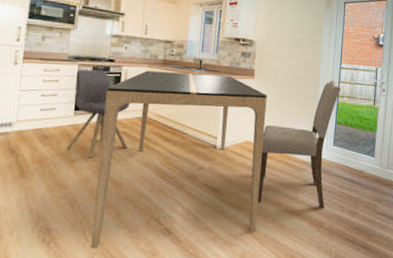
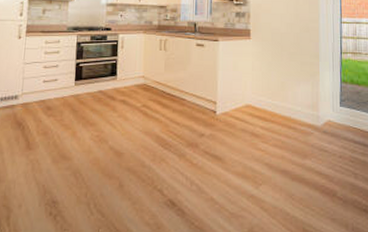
chair: present [67,69,130,159] -> none [70,39,128,129]
dining table: present [91,70,267,249] -> none [96,37,265,222]
chair: present [258,81,341,209] -> none [263,36,344,176]

